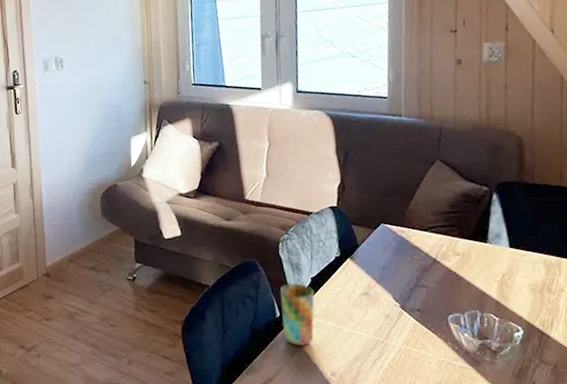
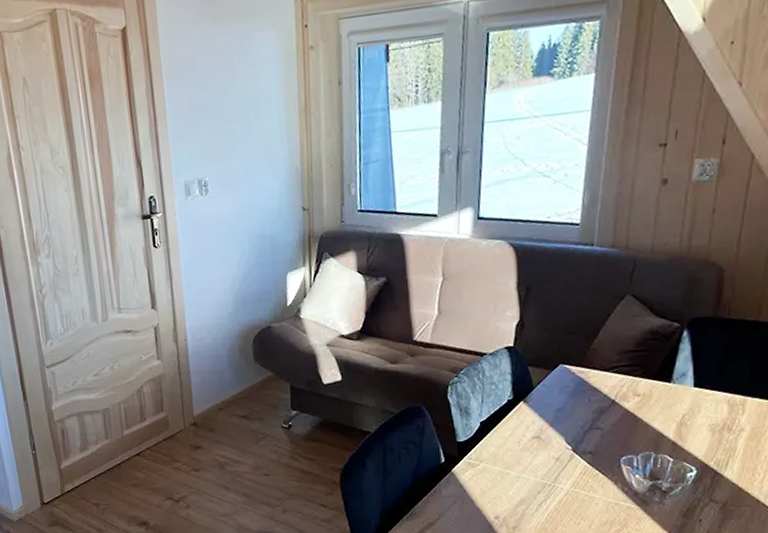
cup: present [280,283,315,346] -> none [446,428,482,491]

